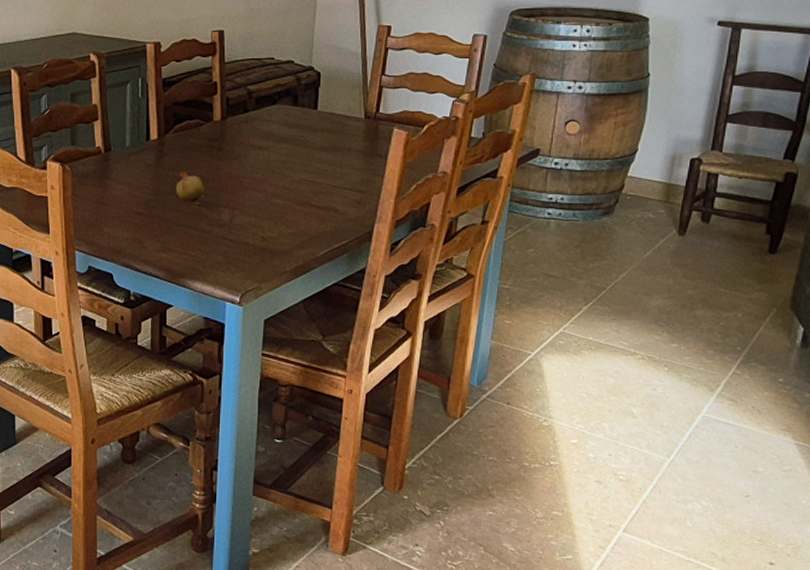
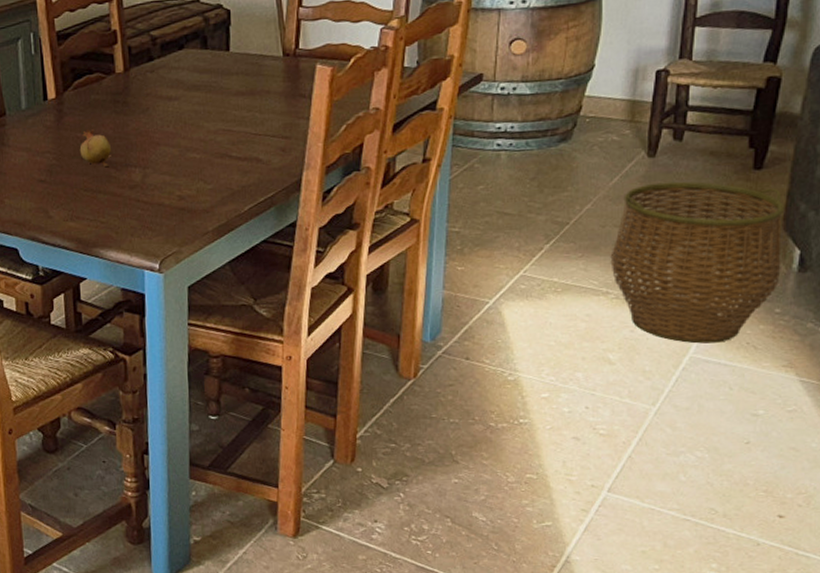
basket: none [639,258,793,405] -> present [610,181,785,344]

